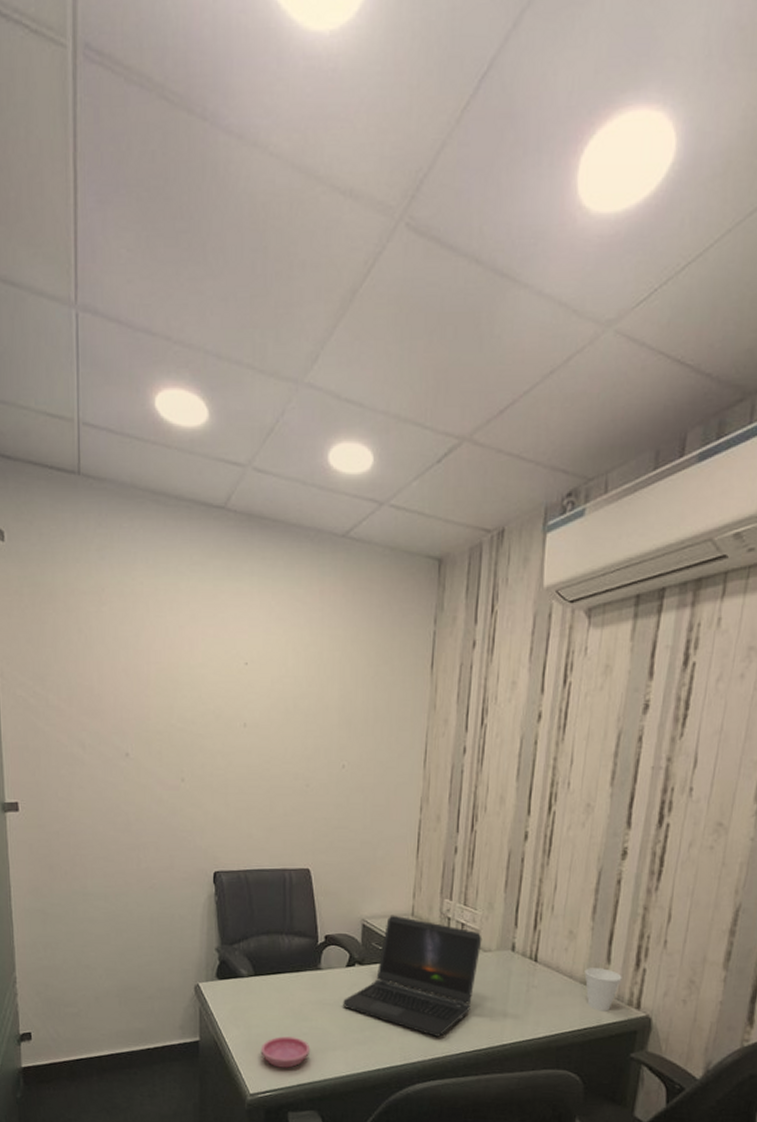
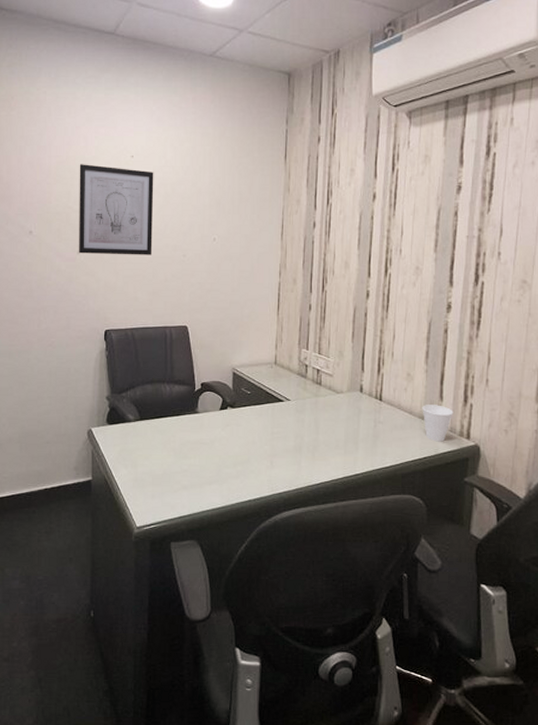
wall art: none [182,672,272,784] -> present [78,164,154,255]
saucer: present [260,1036,311,1068] -> none [146,474,190,502]
laptop computer: present [343,915,482,1037] -> none [218,363,335,469]

